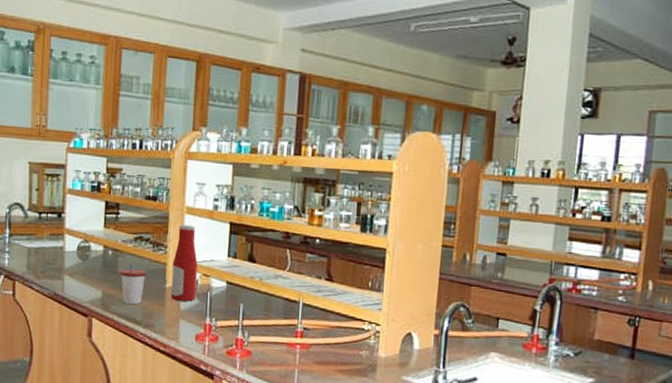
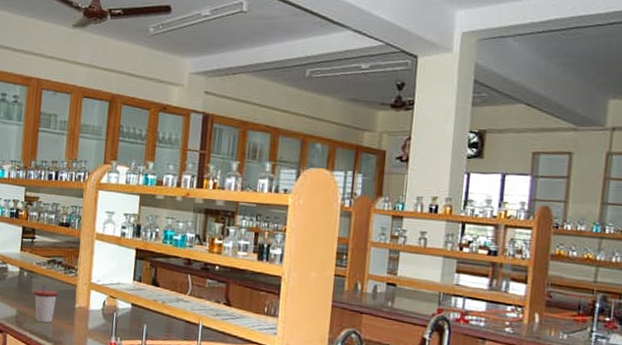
bottle: present [170,224,198,302] -> none [79,249,106,321]

